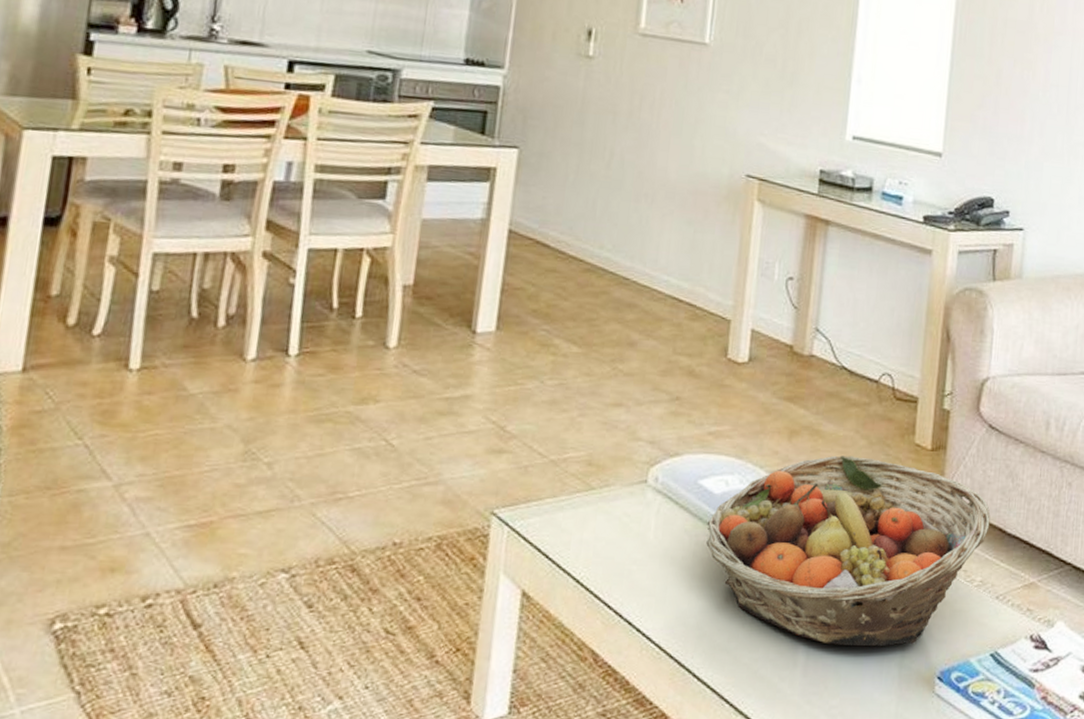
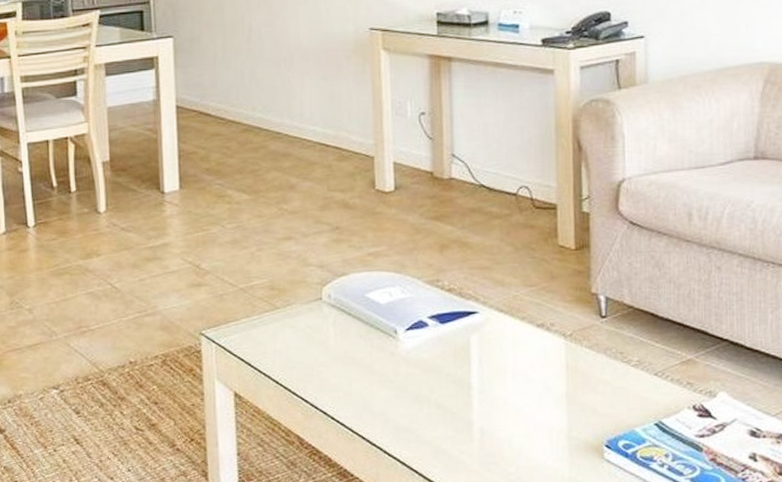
fruit basket: present [706,455,991,647] -> none [378,261,641,423]

